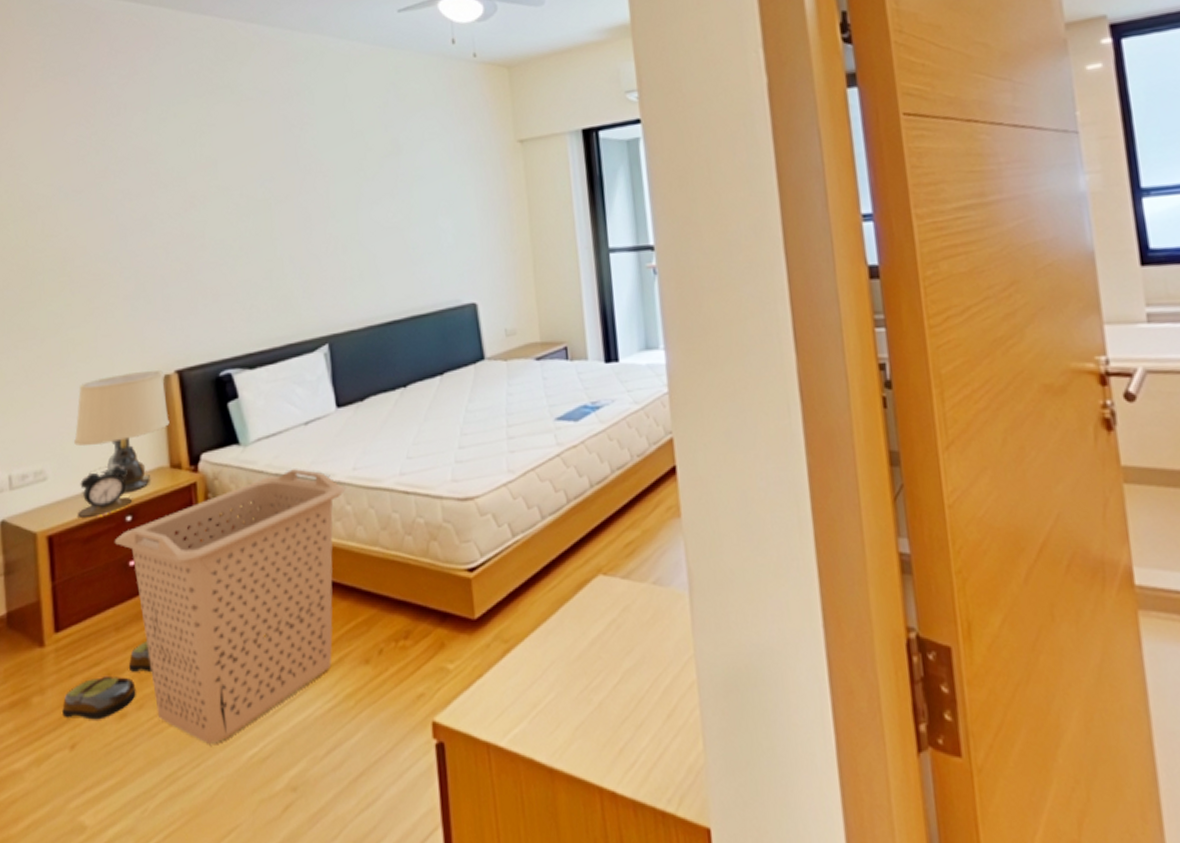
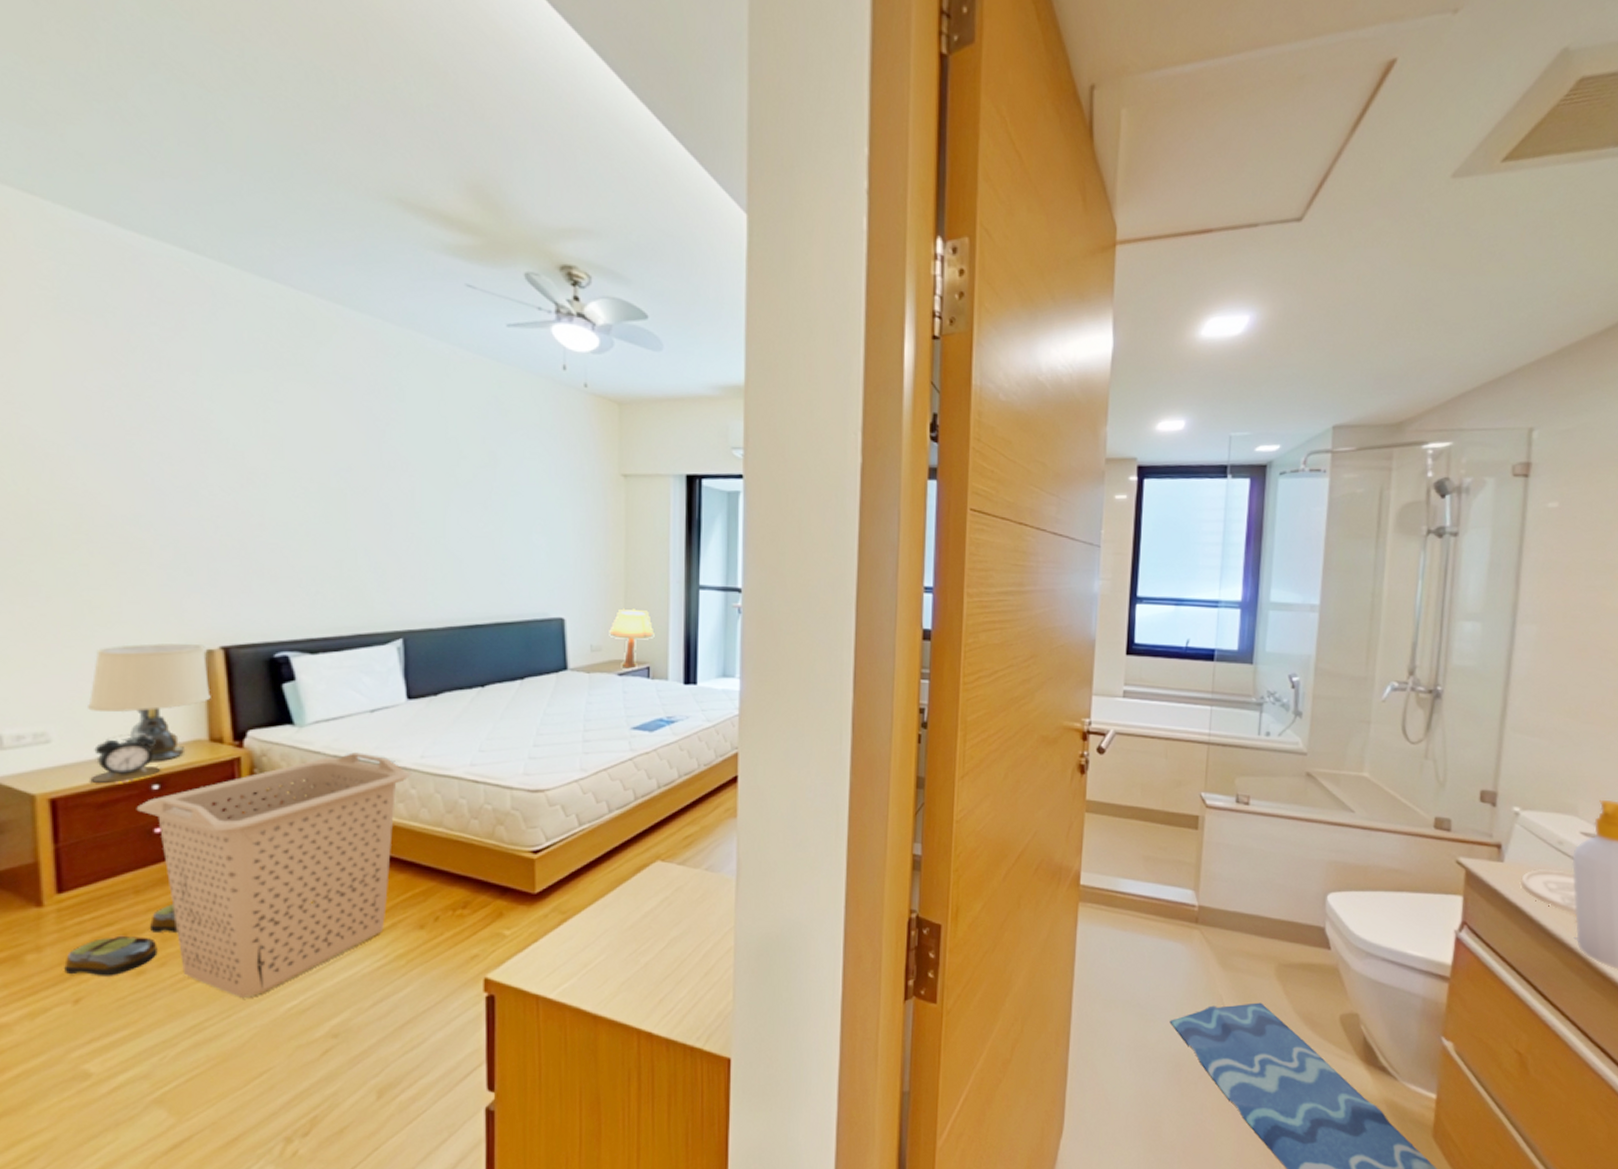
table lamp: none [522,284,567,352] -> present [609,610,653,669]

